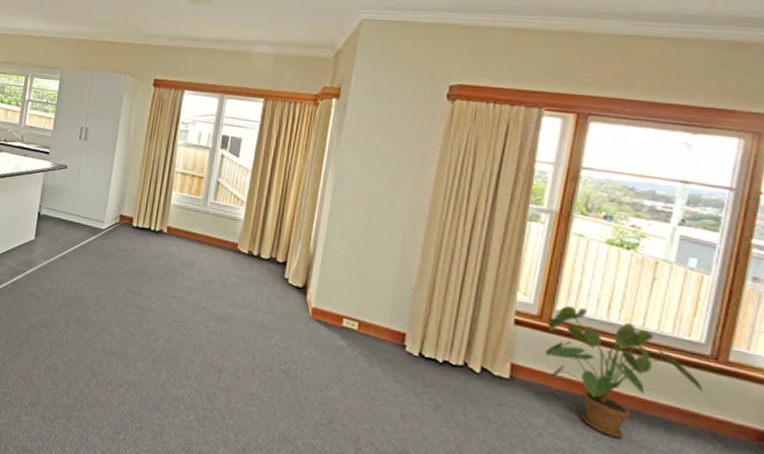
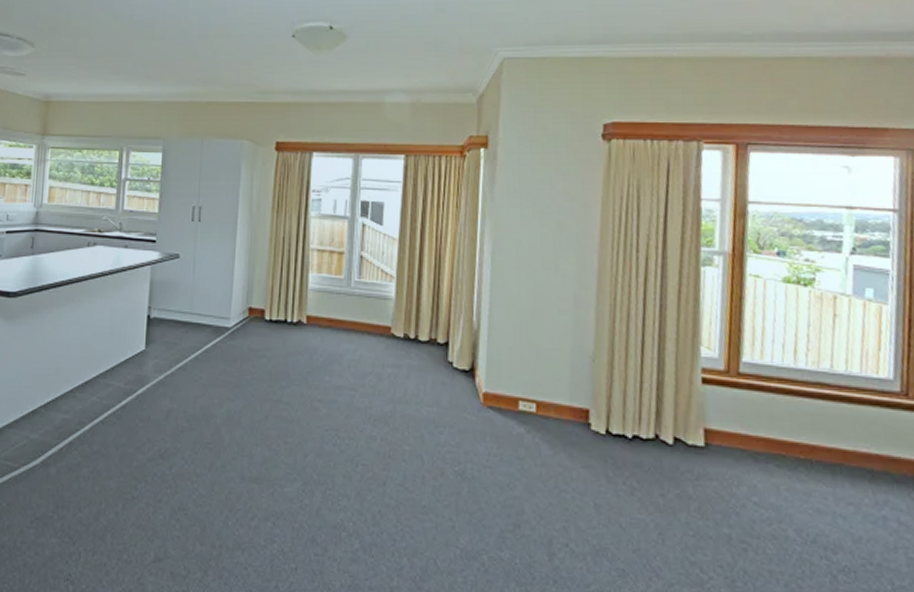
house plant: present [545,306,707,438] -> none [735,356,903,497]

